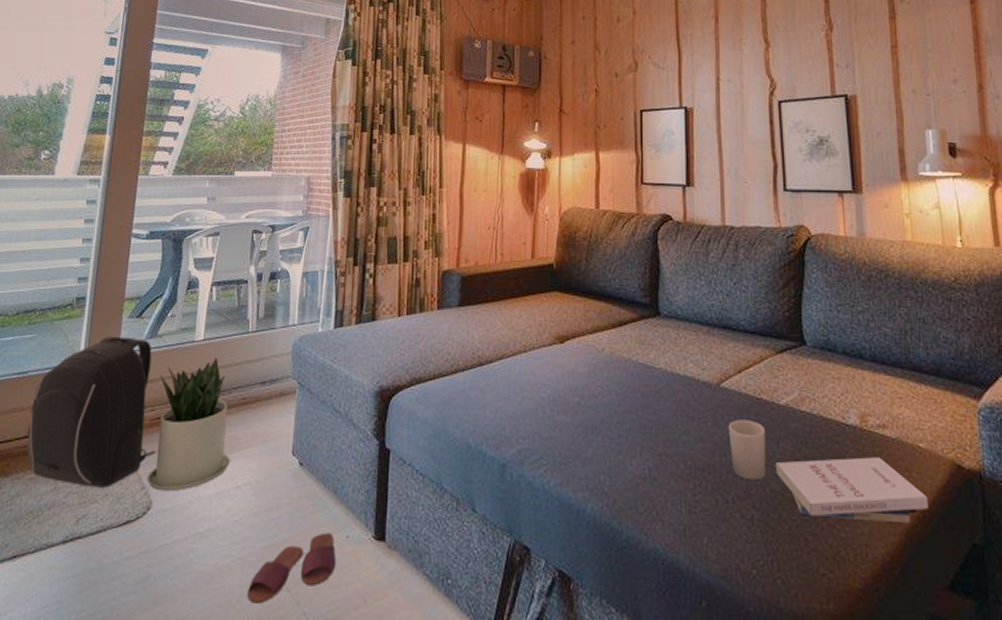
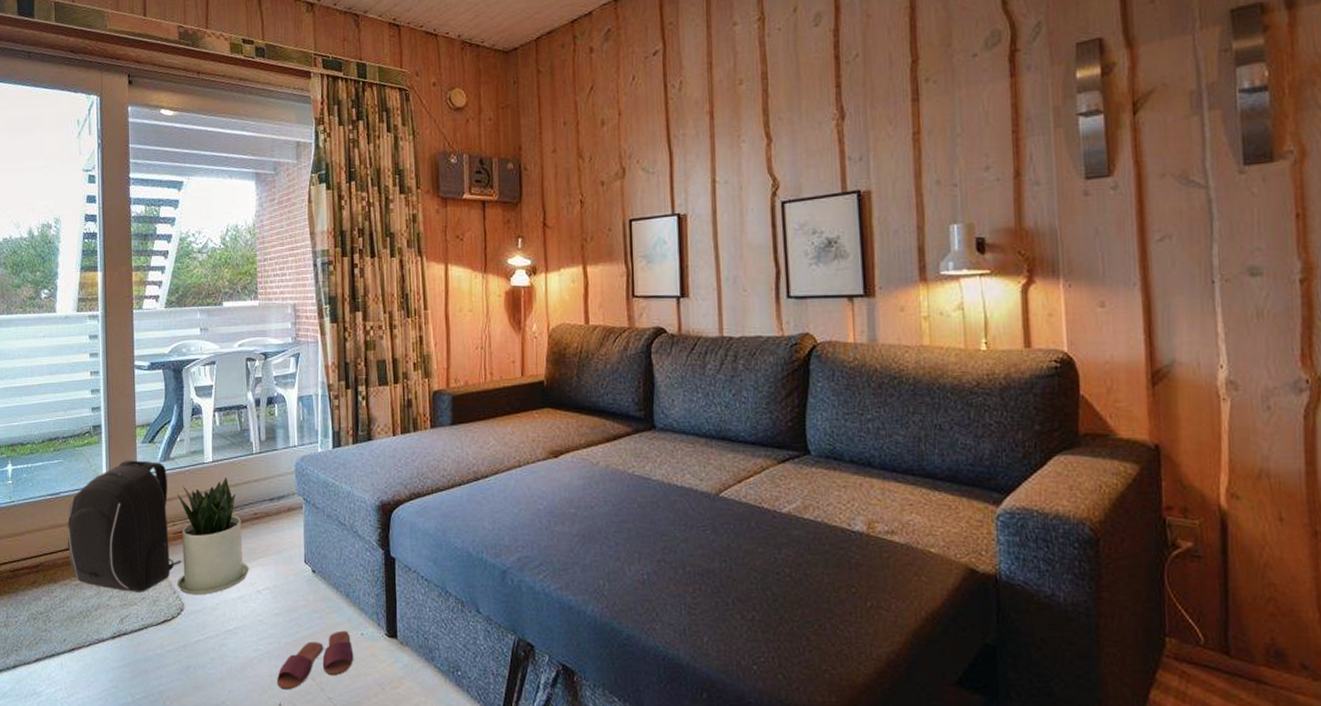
mug: present [728,419,766,481] -> none [728,527,767,585]
books: present [775,457,929,524] -> none [776,562,939,625]

